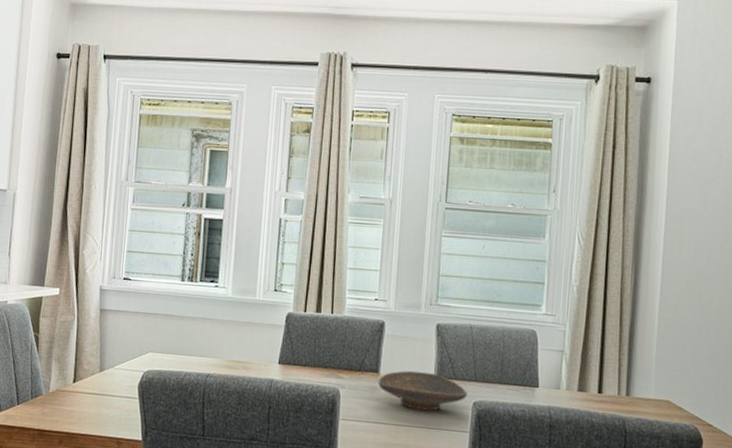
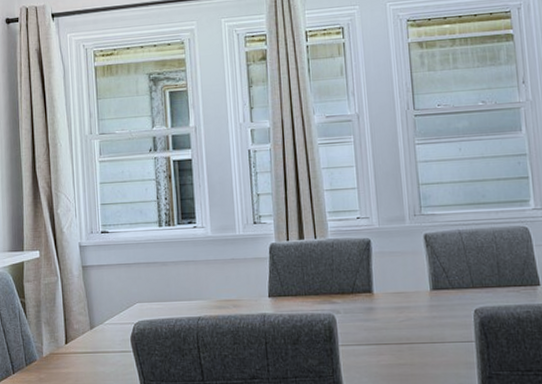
decorative bowl: present [378,370,467,411] -> none [372,285,467,325]

